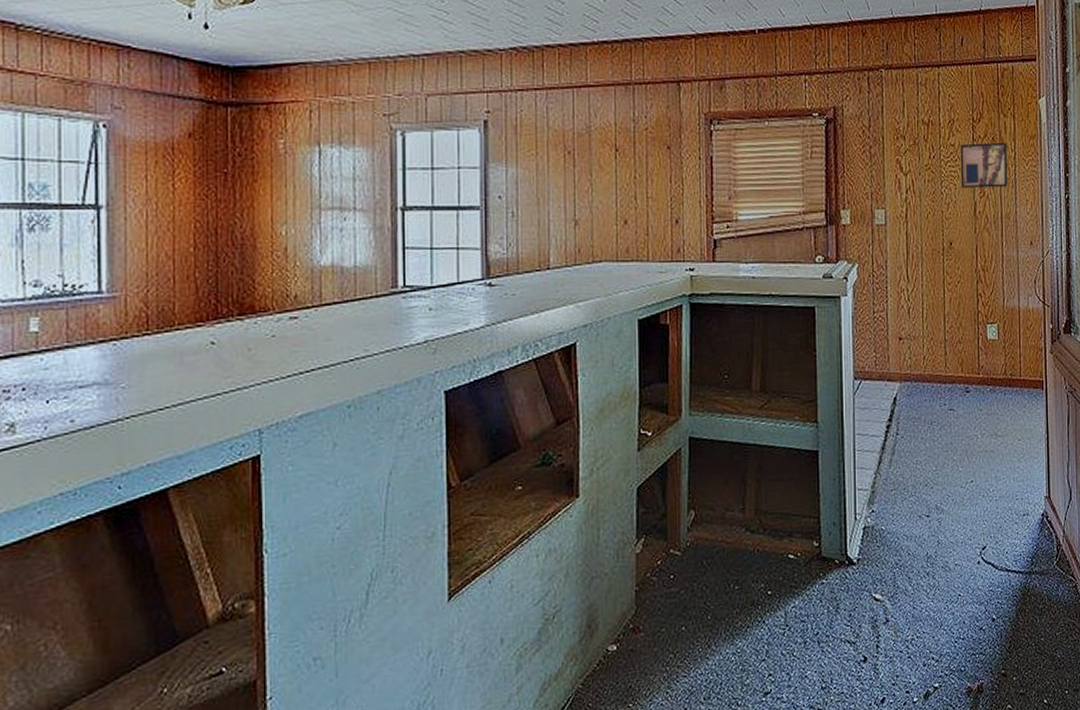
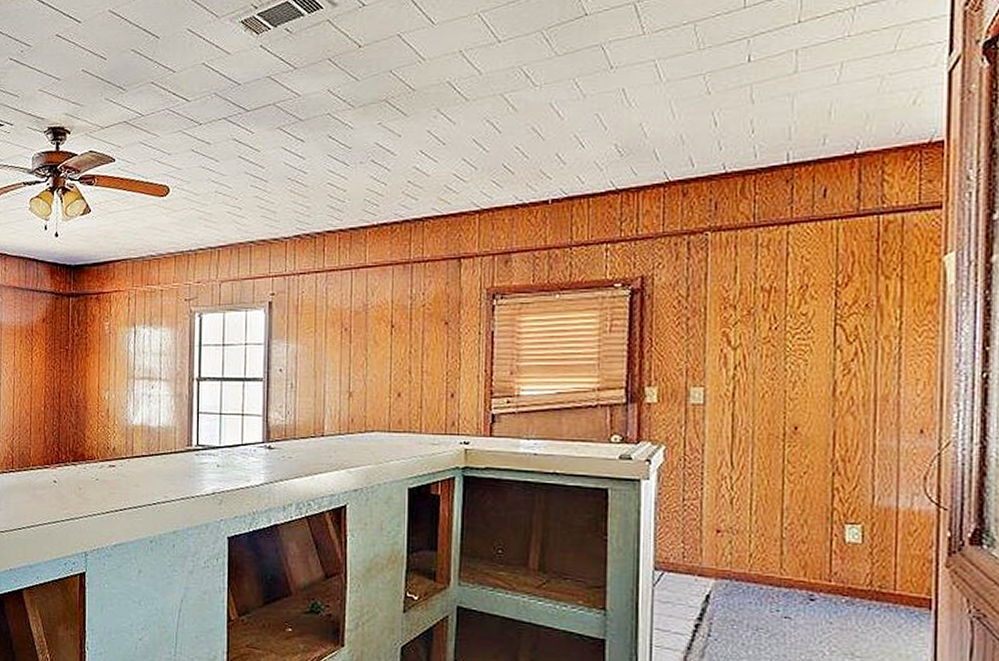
wall art: present [960,142,1008,189] -> none [814,309,890,365]

